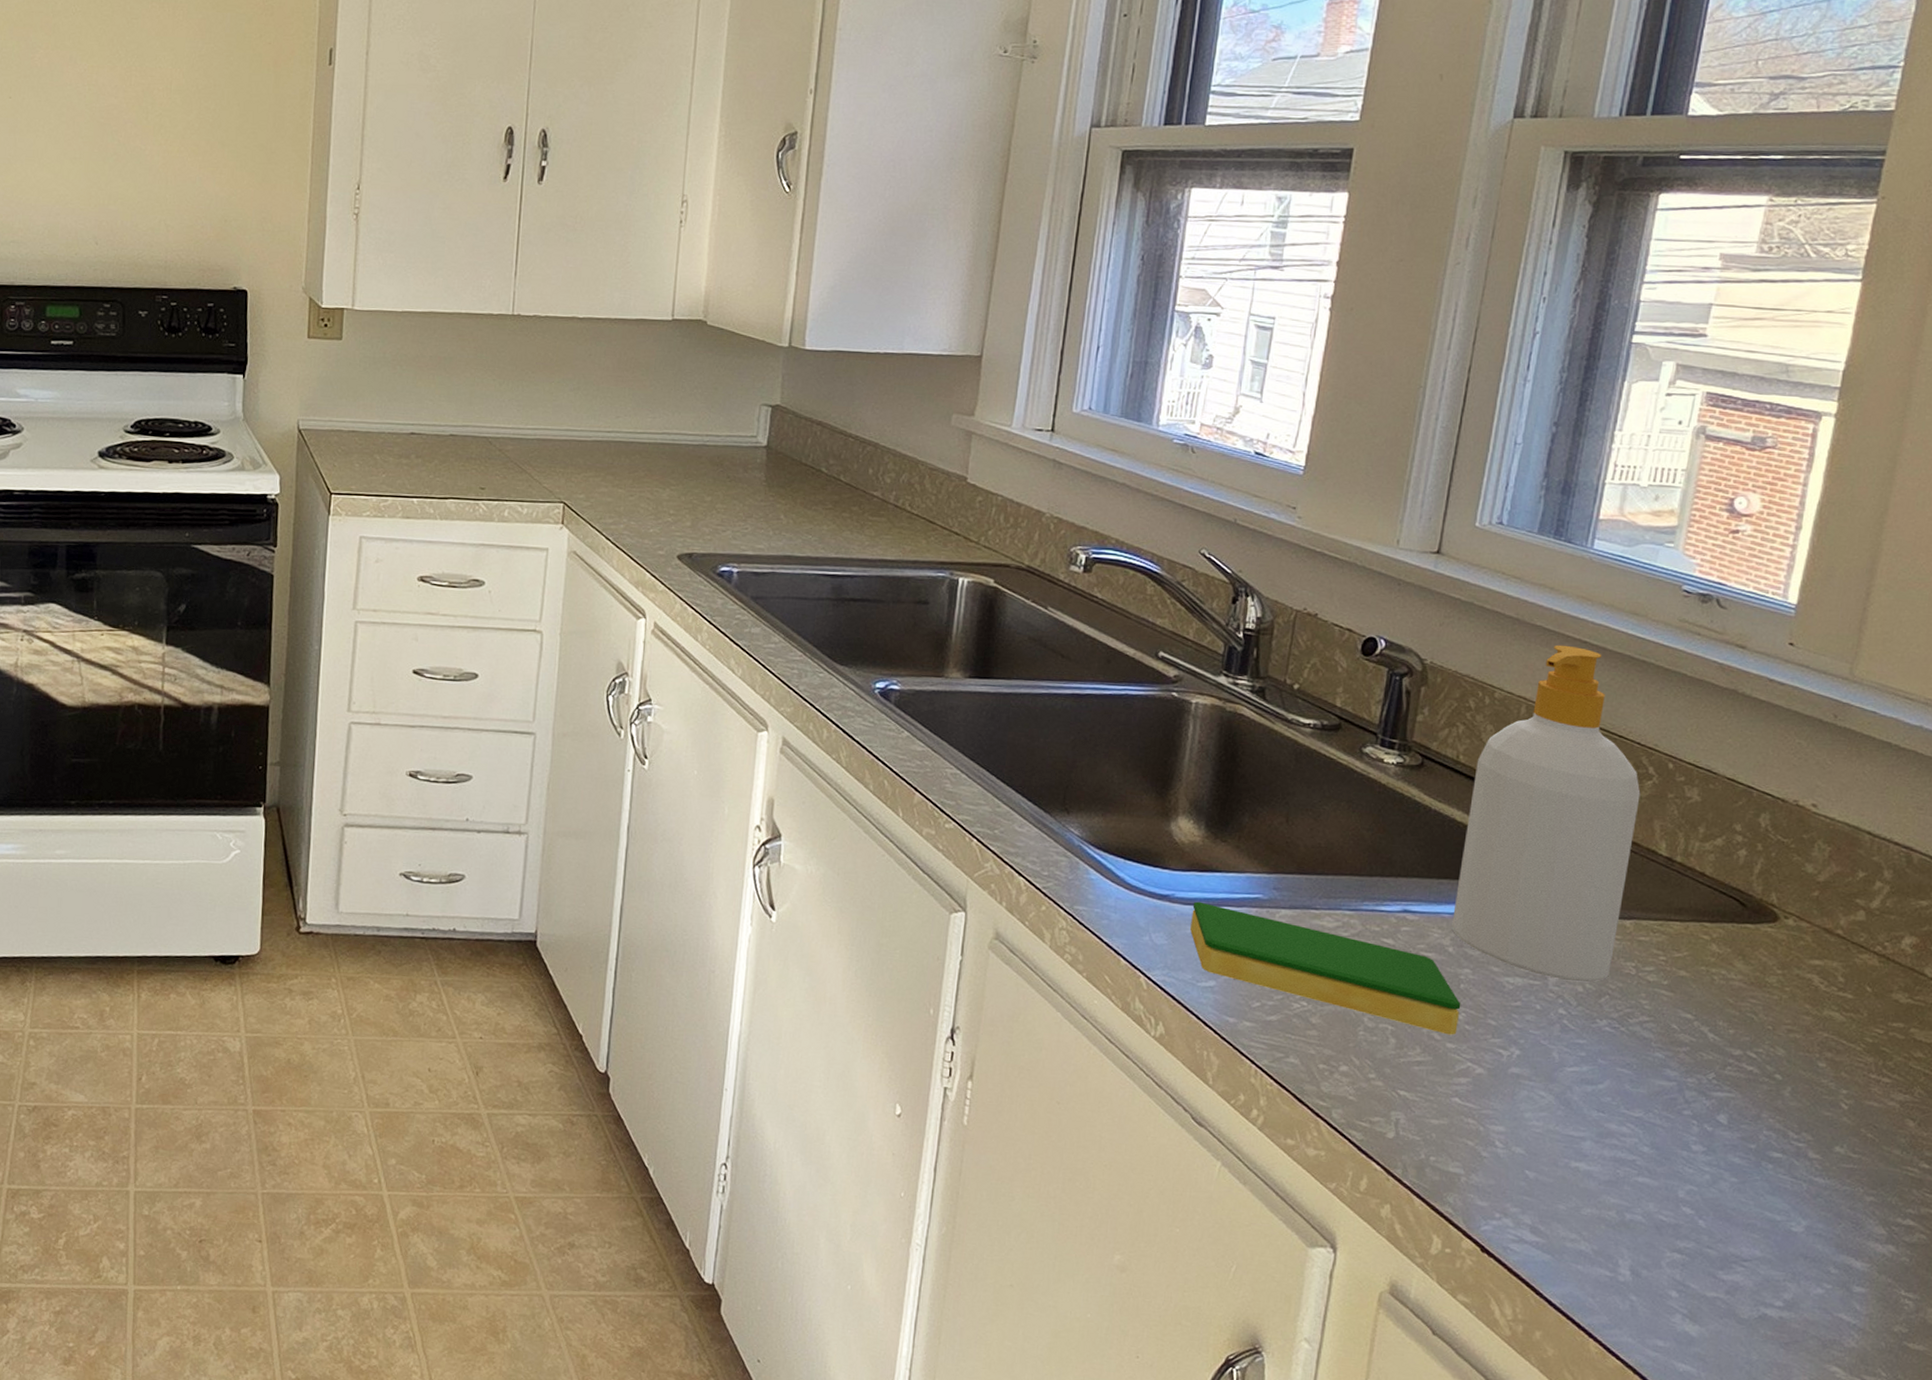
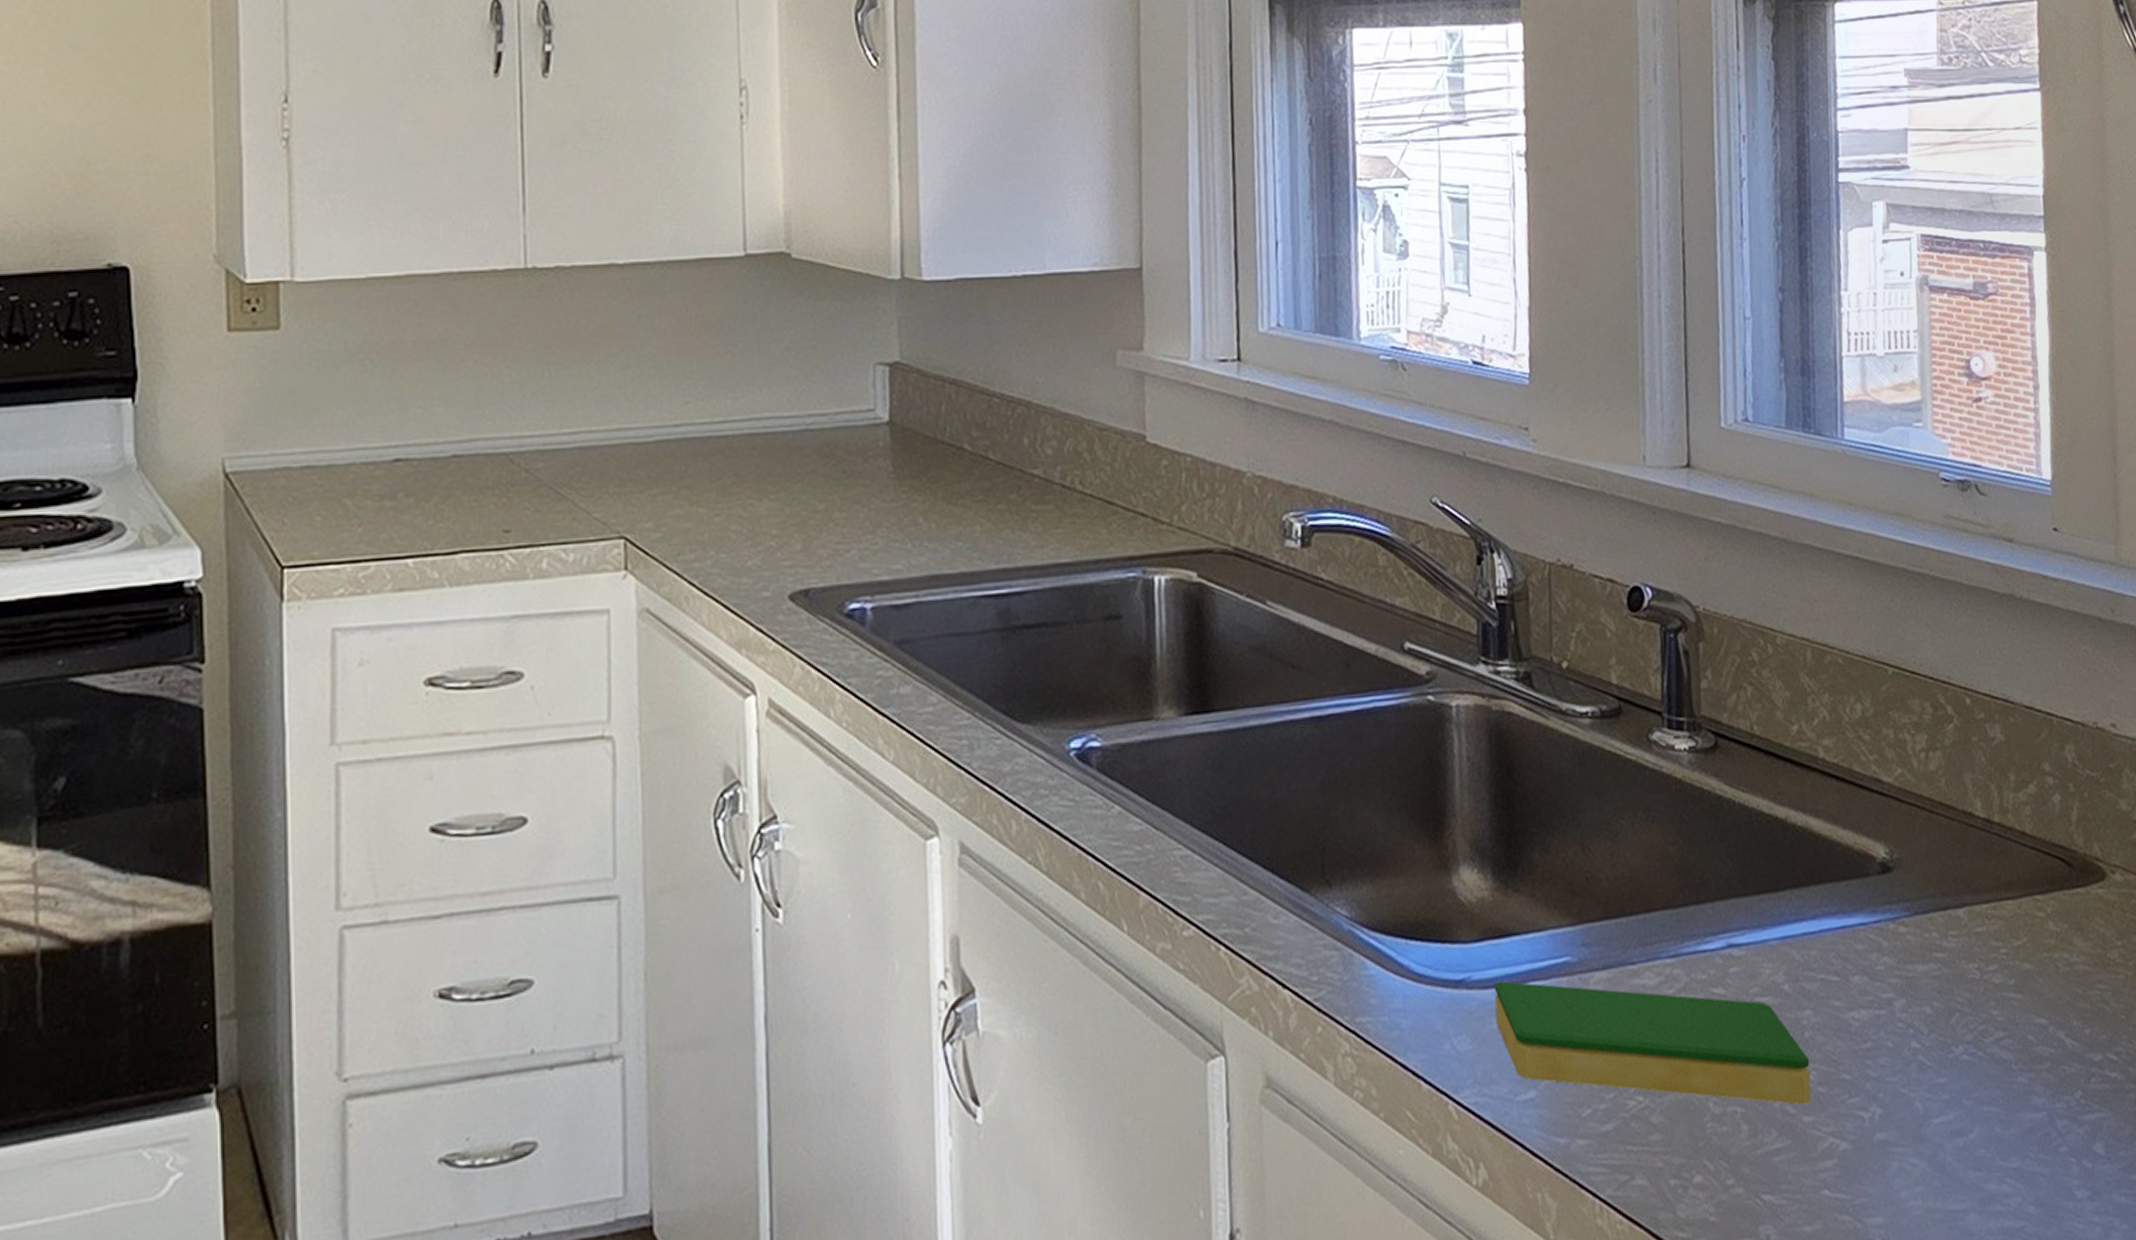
soap bottle: present [1451,644,1641,983] -> none [1772,565,1955,1003]

